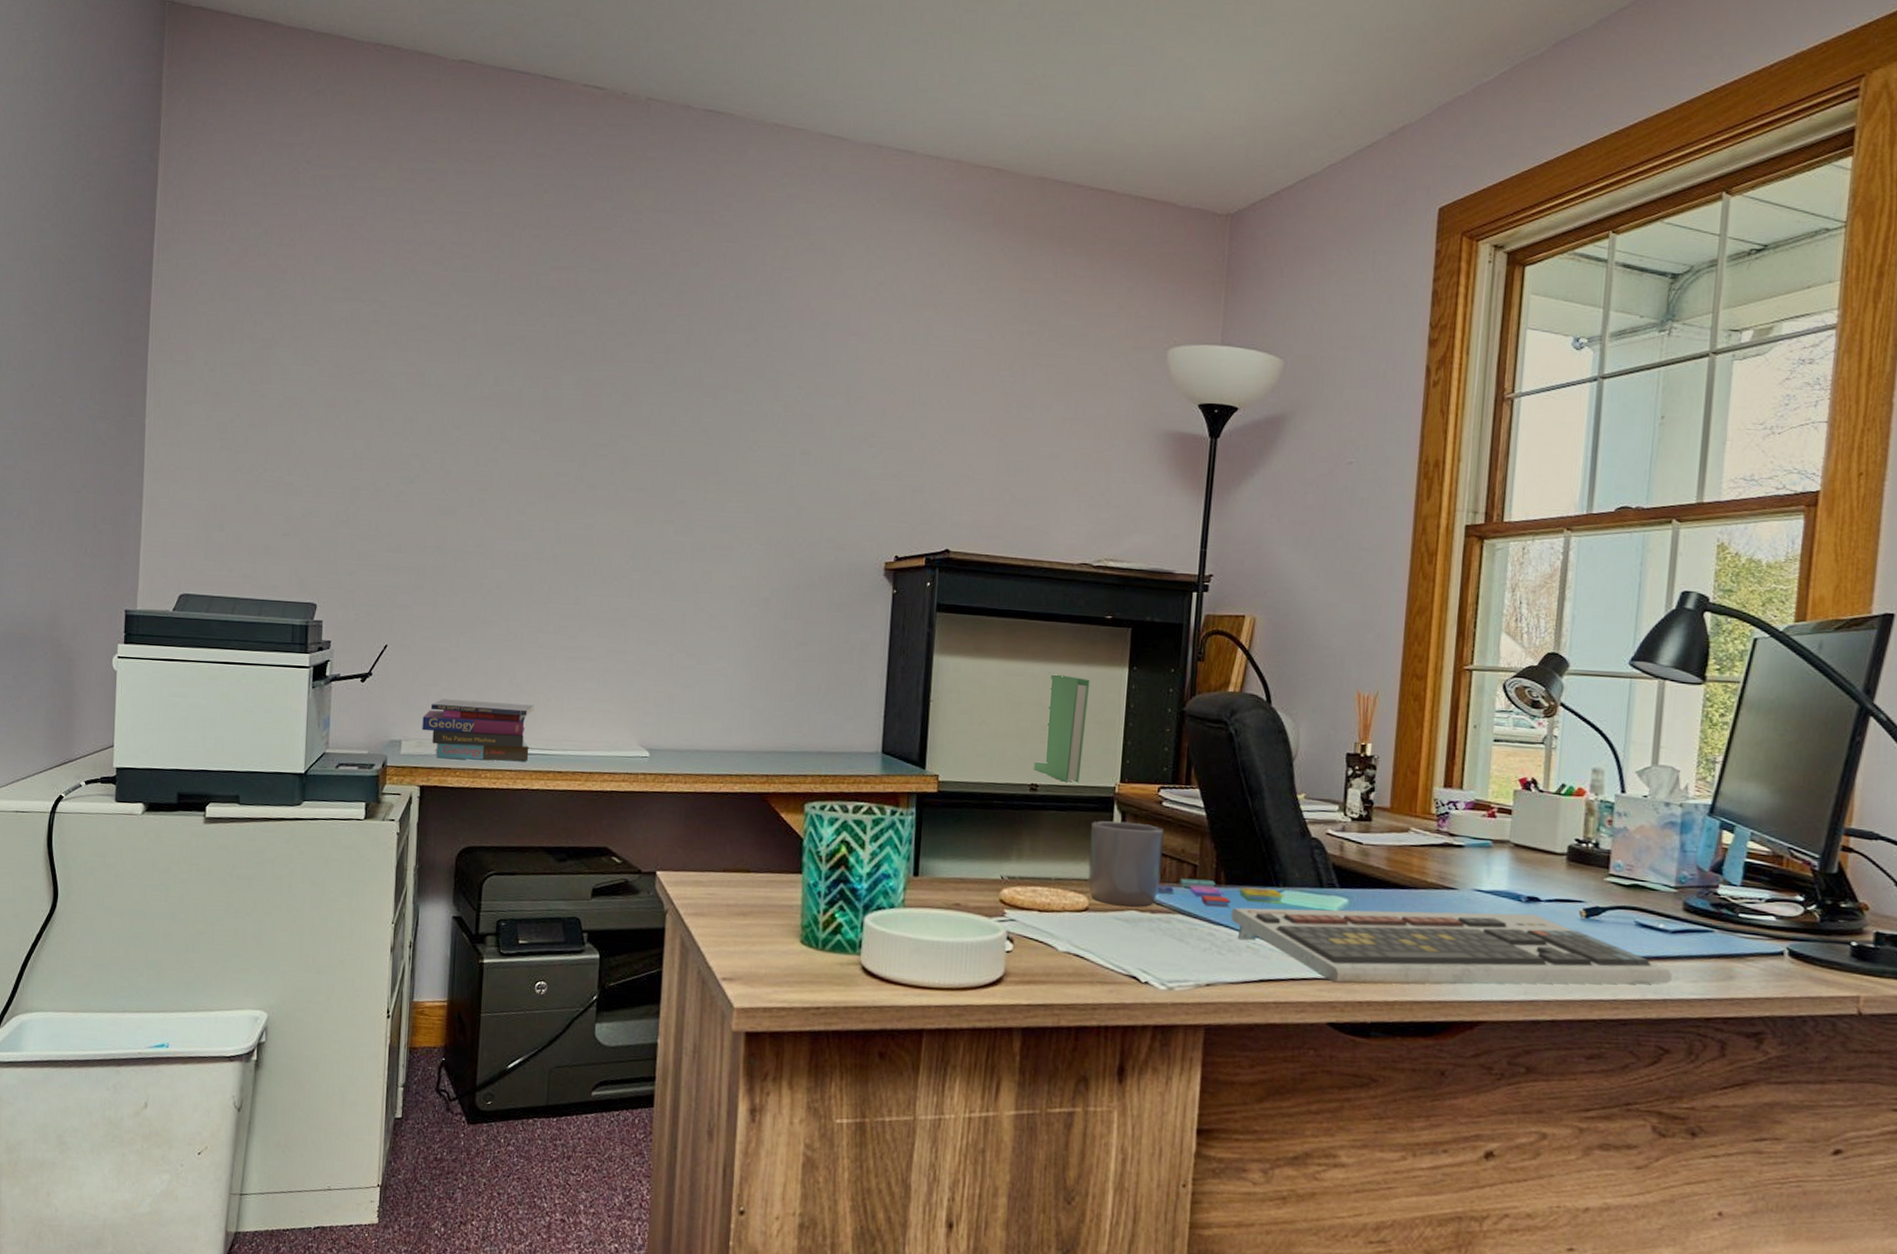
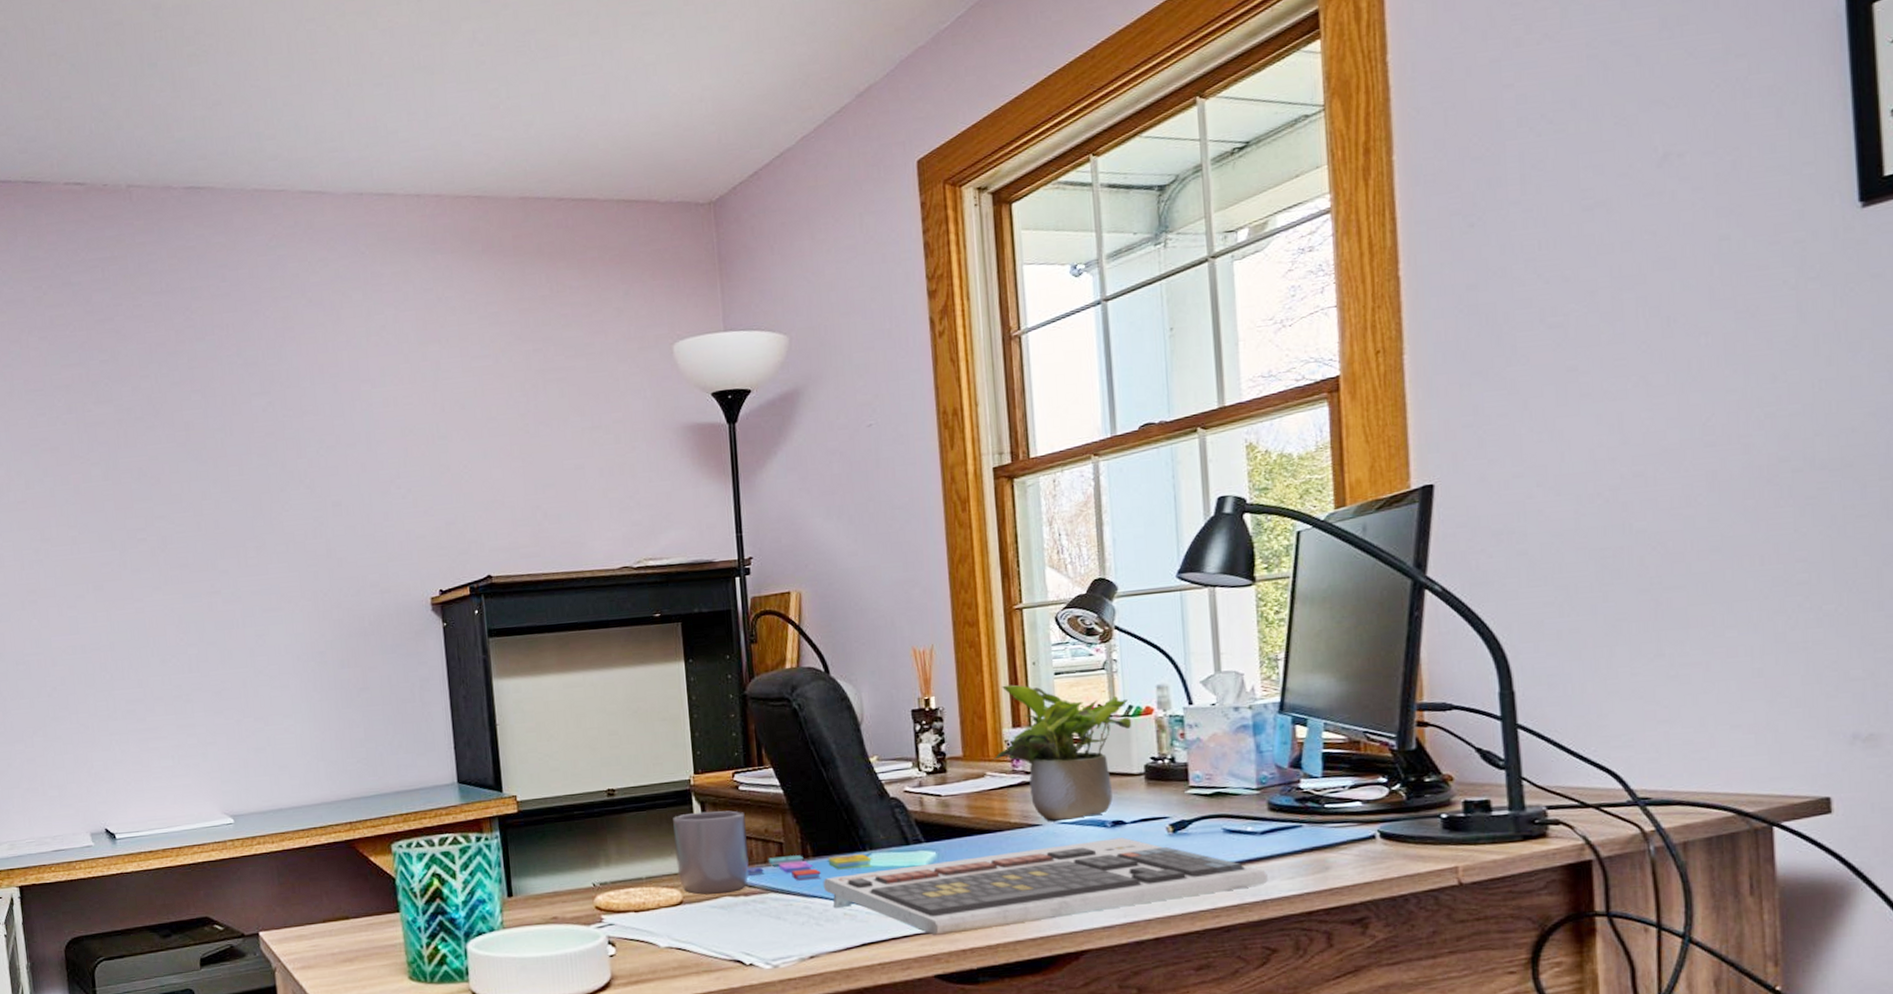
books: present [422,698,534,761] -> none [10,791,118,857]
binder: present [1034,674,1090,783] -> none [607,678,654,782]
potted plant: none [1417,744,1563,889] -> present [991,684,1132,822]

